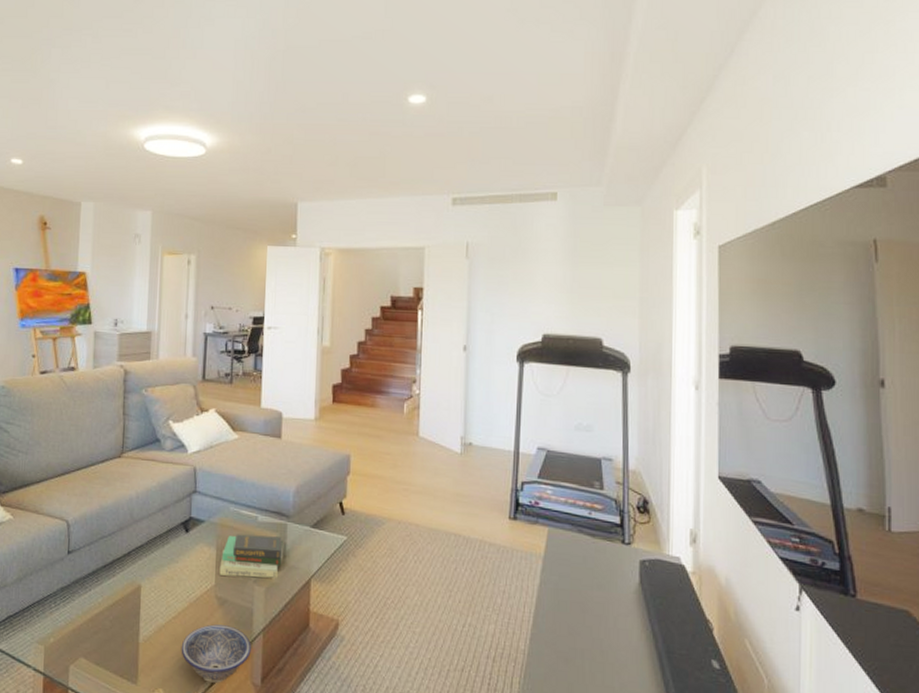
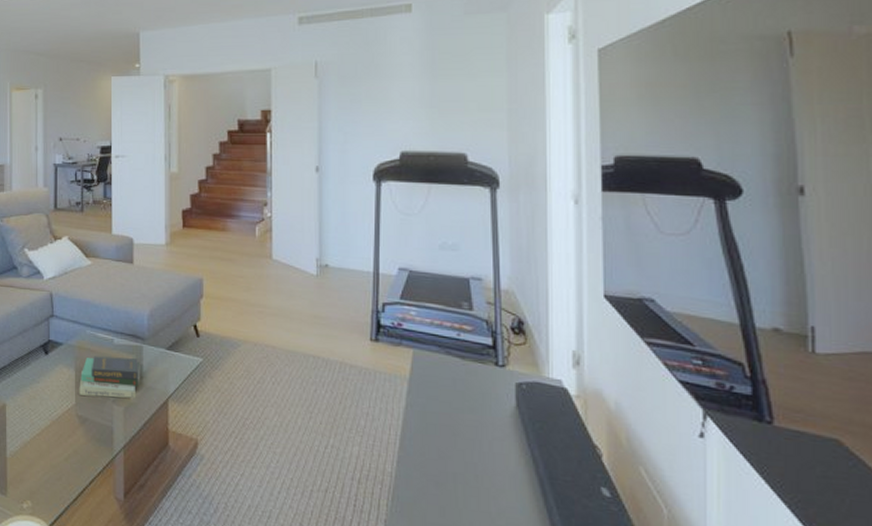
decorative bowl: present [181,624,251,684] -> none [46,441,113,498]

